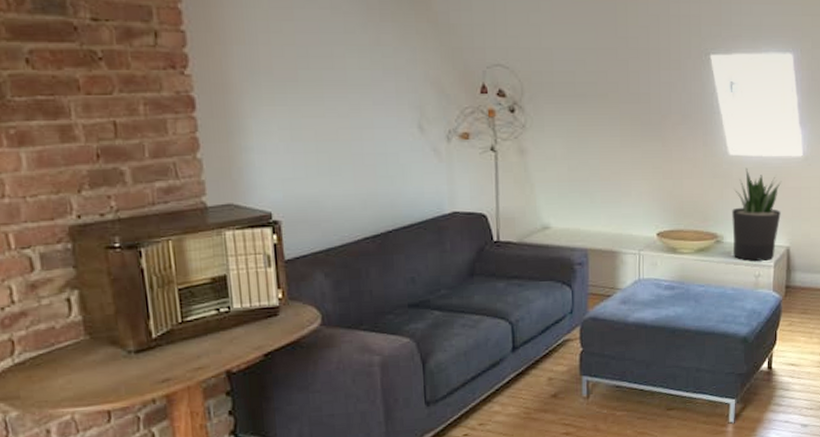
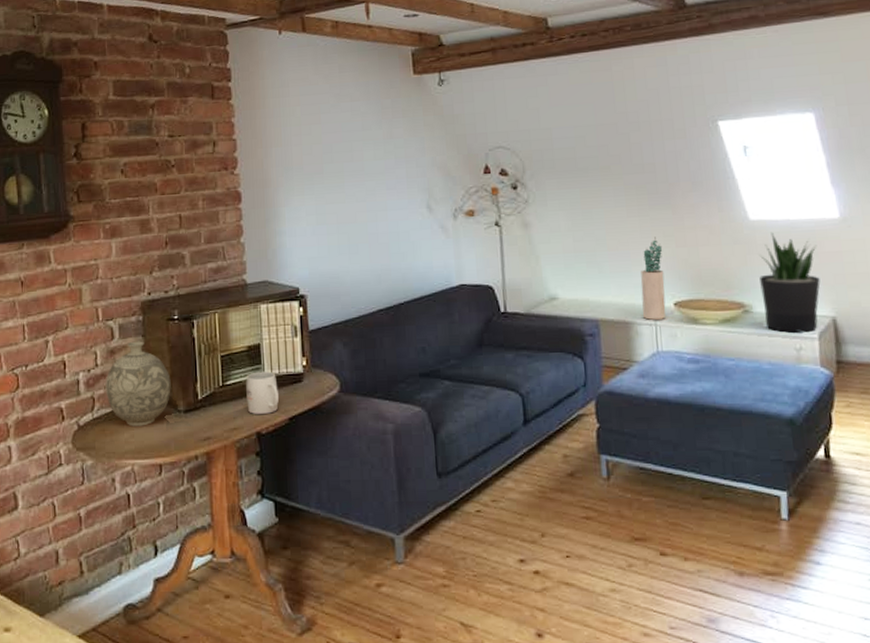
decorative vase: none [26,273,117,371] -> present [105,341,171,427]
mug: none [210,305,251,353] -> present [246,371,279,415]
vase: none [628,168,651,250] -> present [640,237,666,321]

